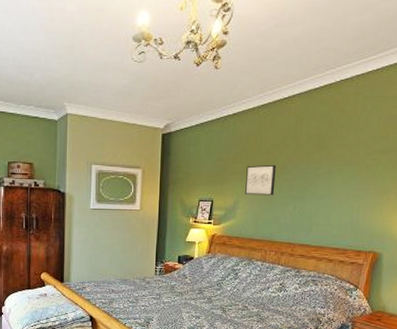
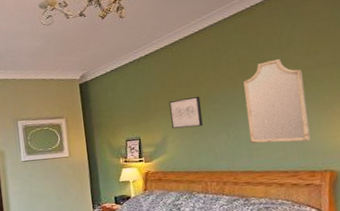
home mirror: none [312,138,371,223] -> present [243,58,311,144]

